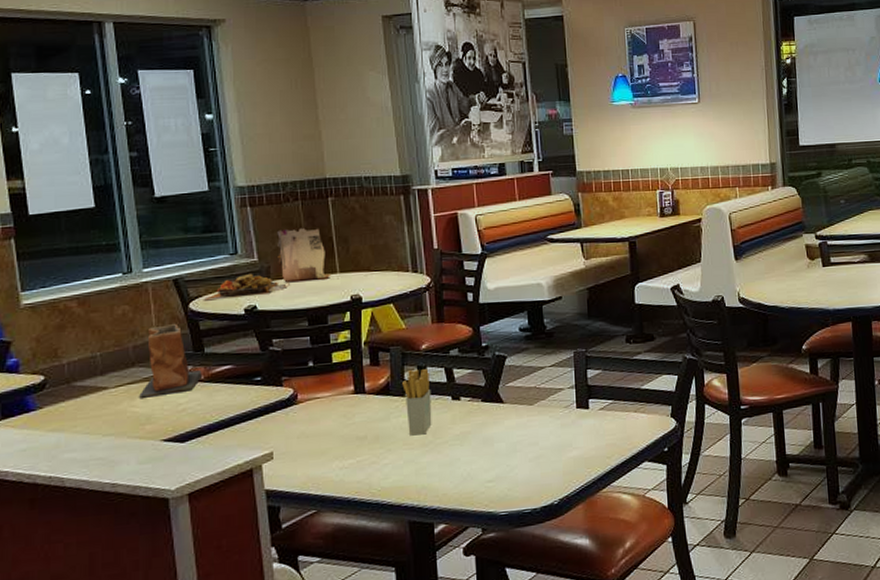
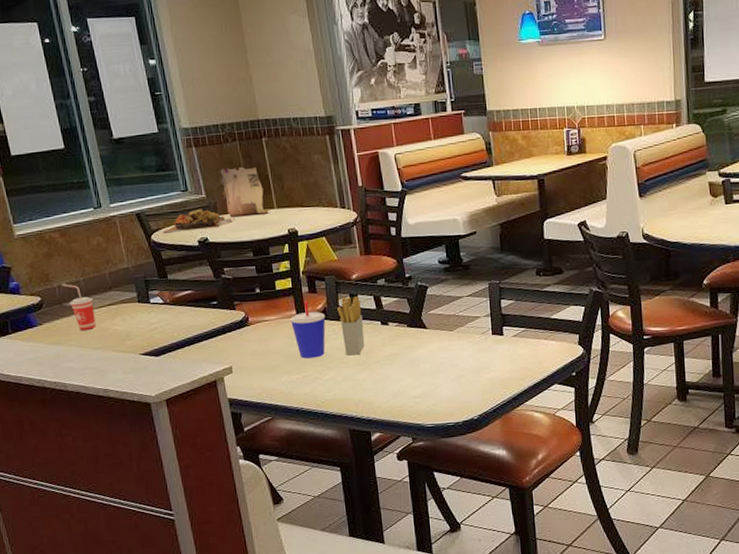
beverage cup: none [73,360,110,414] -> present [62,284,96,330]
paper bag: present [139,323,202,398] -> none [118,252,168,318]
beverage cup: none [347,375,388,441] -> present [291,301,326,359]

